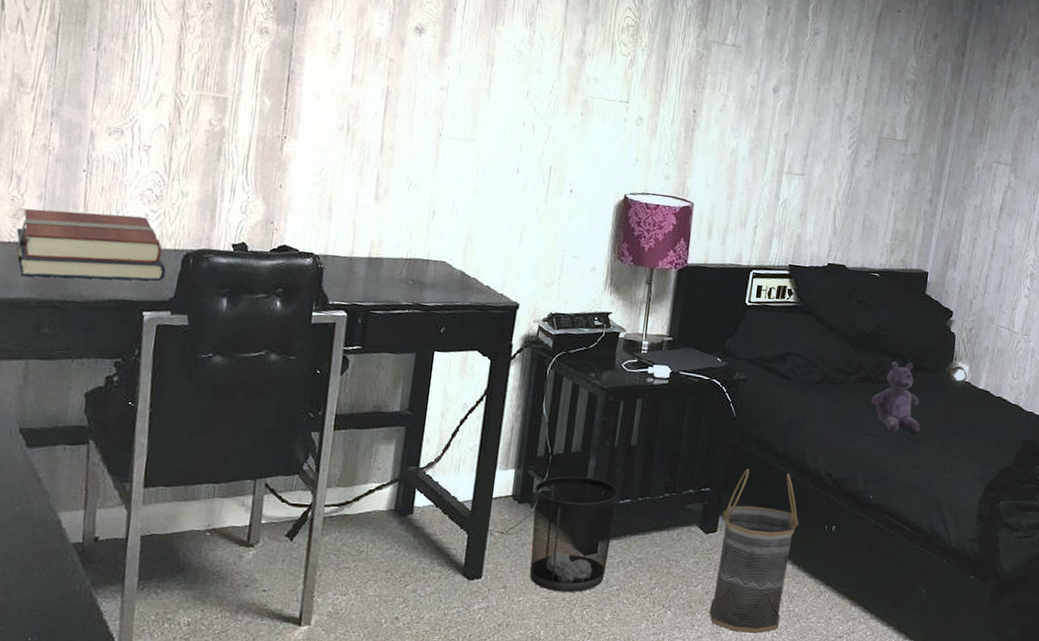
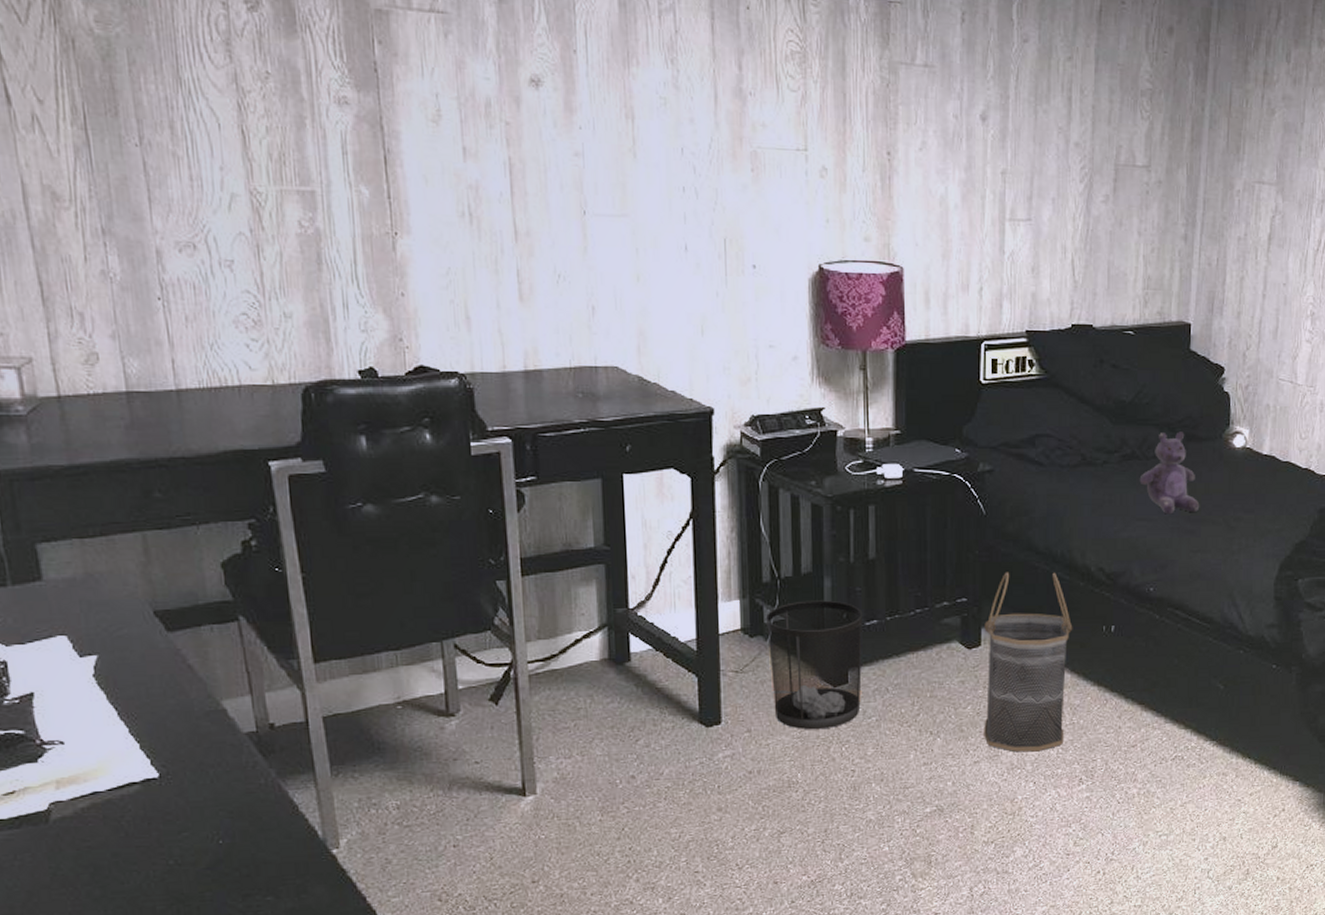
books: present [15,208,167,281] -> none [93,348,286,434]

